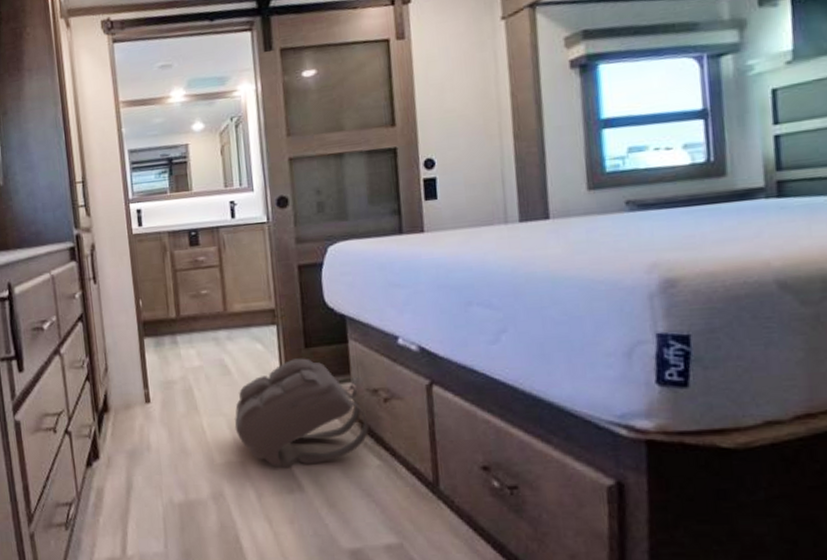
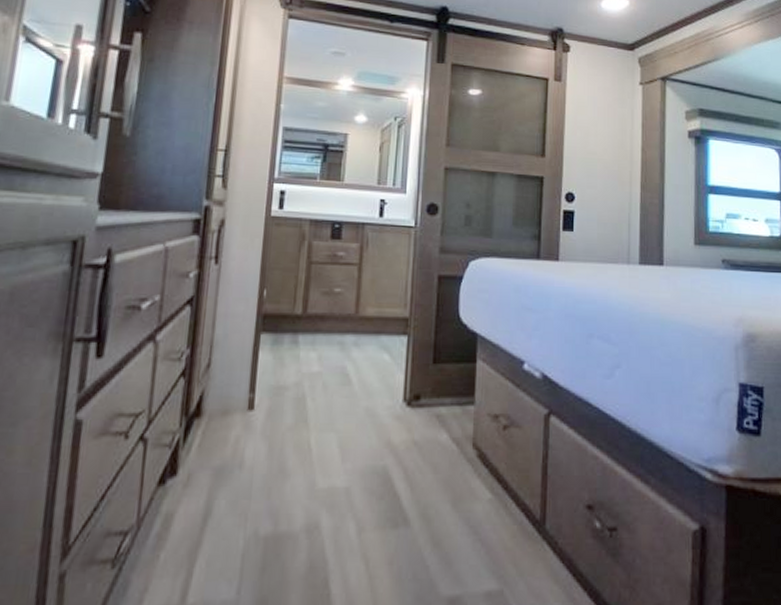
backpack: present [234,358,369,469] -> none [345,374,485,498]

